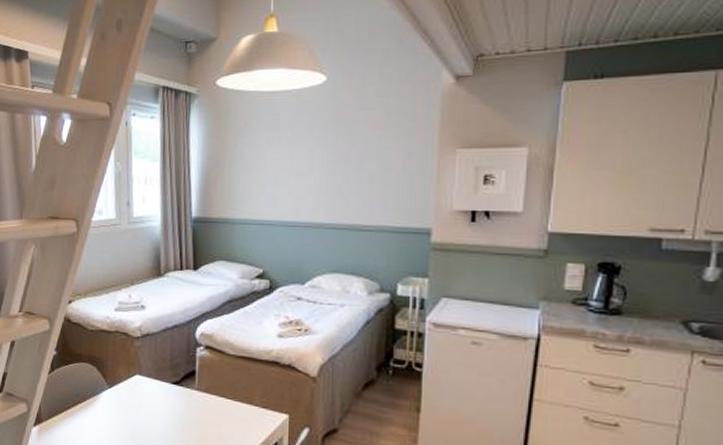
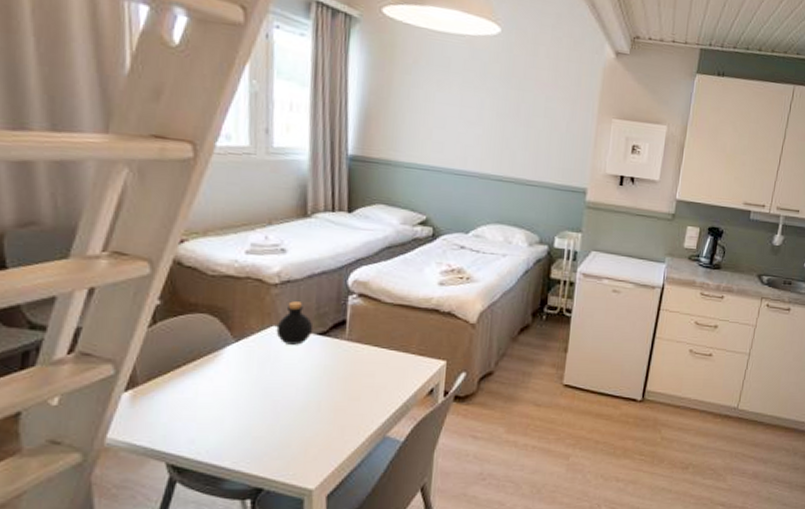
bottle: none [139,353,169,393] -> present [276,301,314,345]

